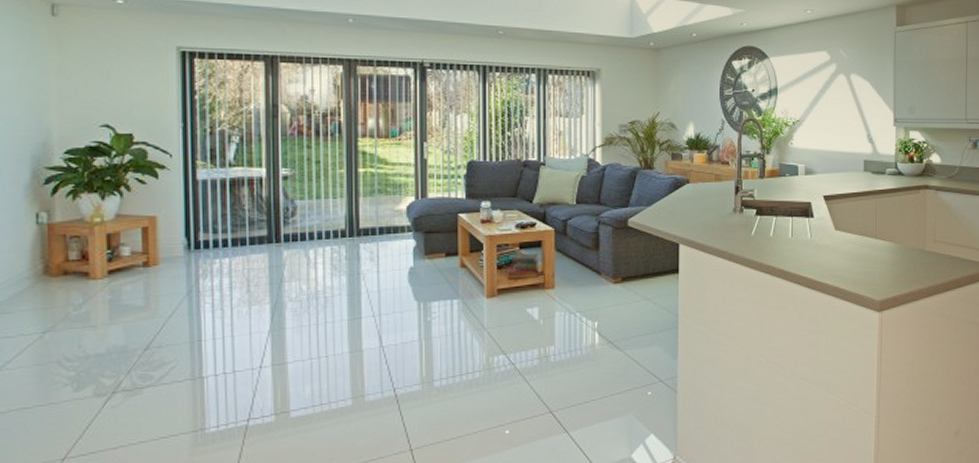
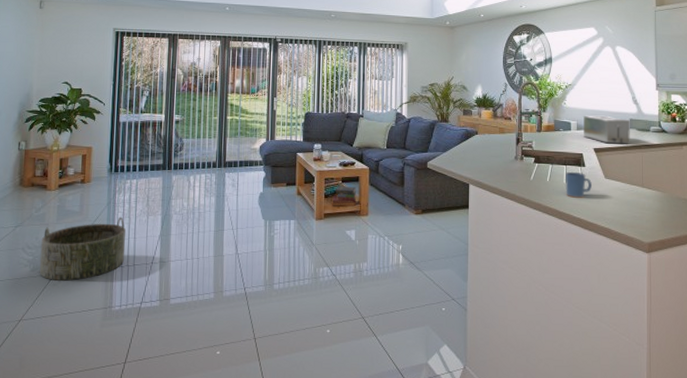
basket: none [87,309,220,402] -> present [39,217,126,281]
mug: none [790,223,821,254] -> present [564,171,592,198]
toaster: none [812,157,864,191] -> present [584,115,630,145]

